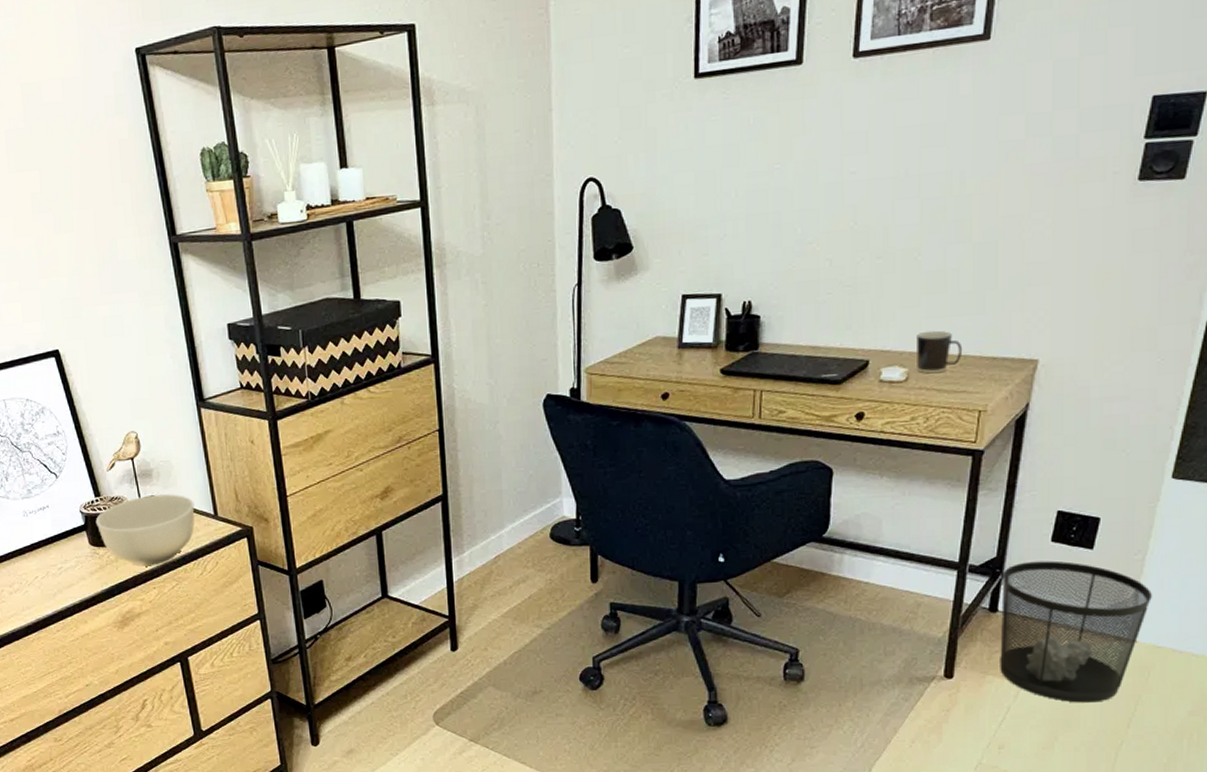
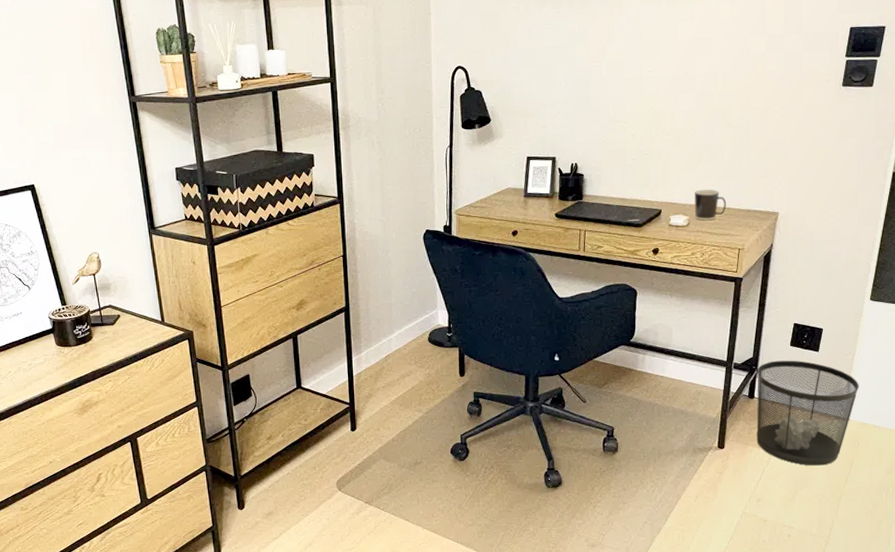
bowl: present [95,494,195,567] -> none [61,304,145,363]

